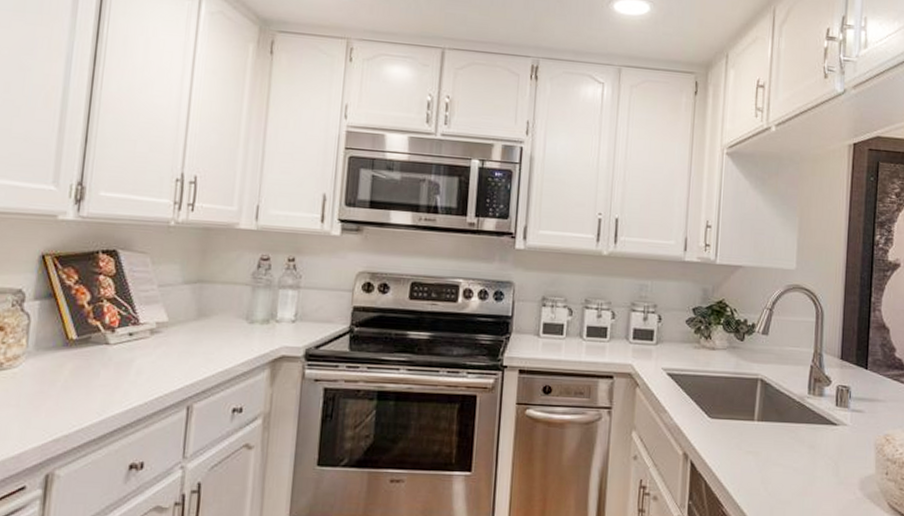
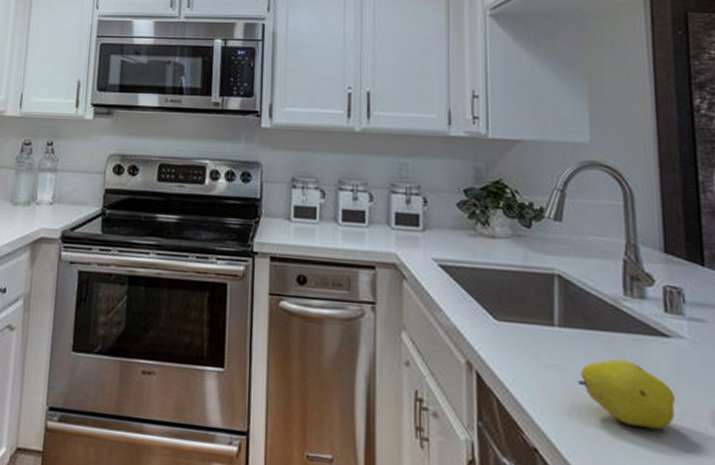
fruit: none [767,444,836,496] -> present [577,358,676,430]

